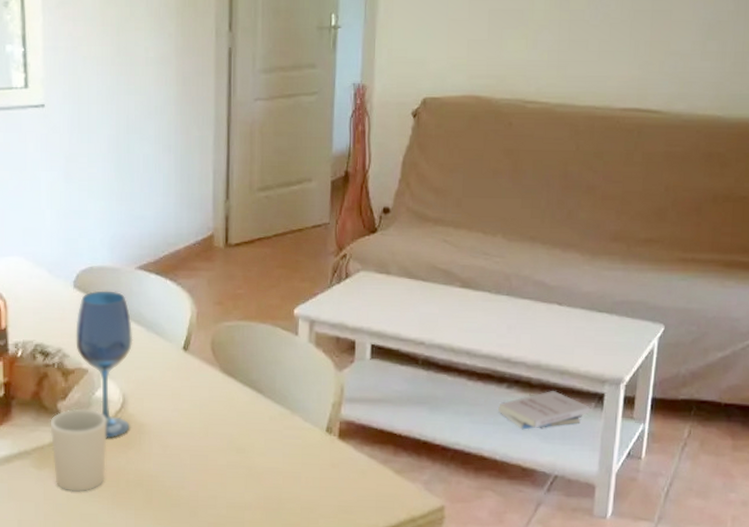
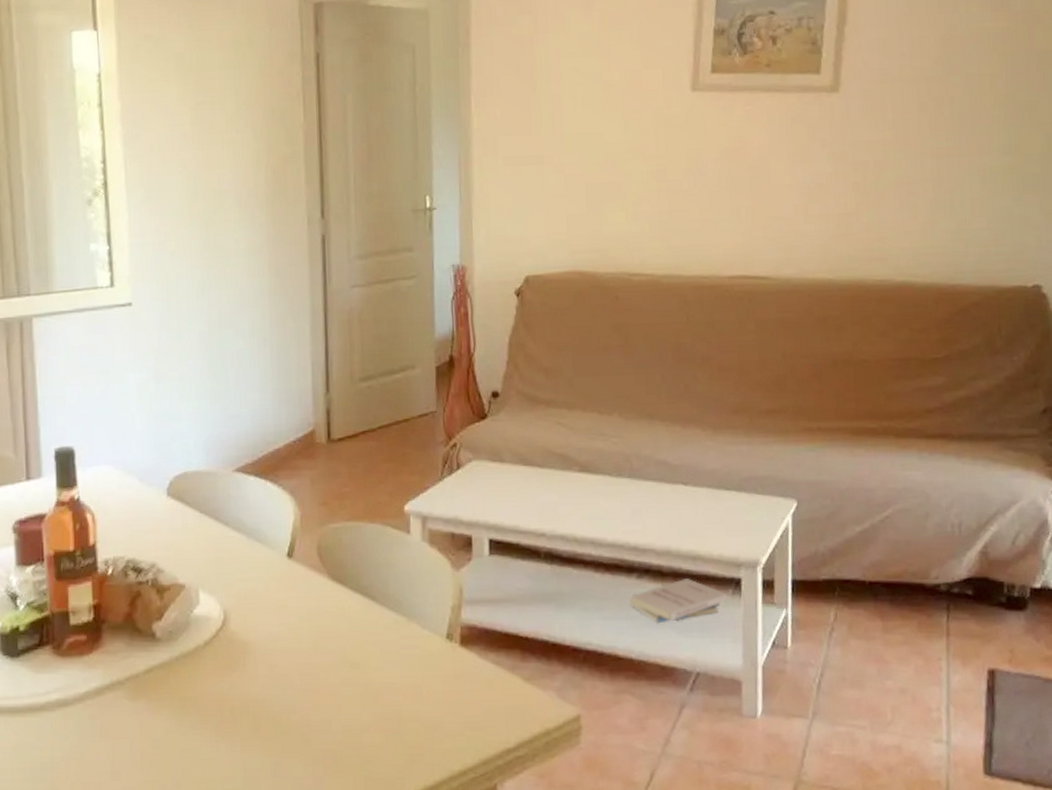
mug: present [50,408,107,492] -> none [145,629,208,724]
wineglass: present [75,290,133,438] -> none [170,497,233,660]

